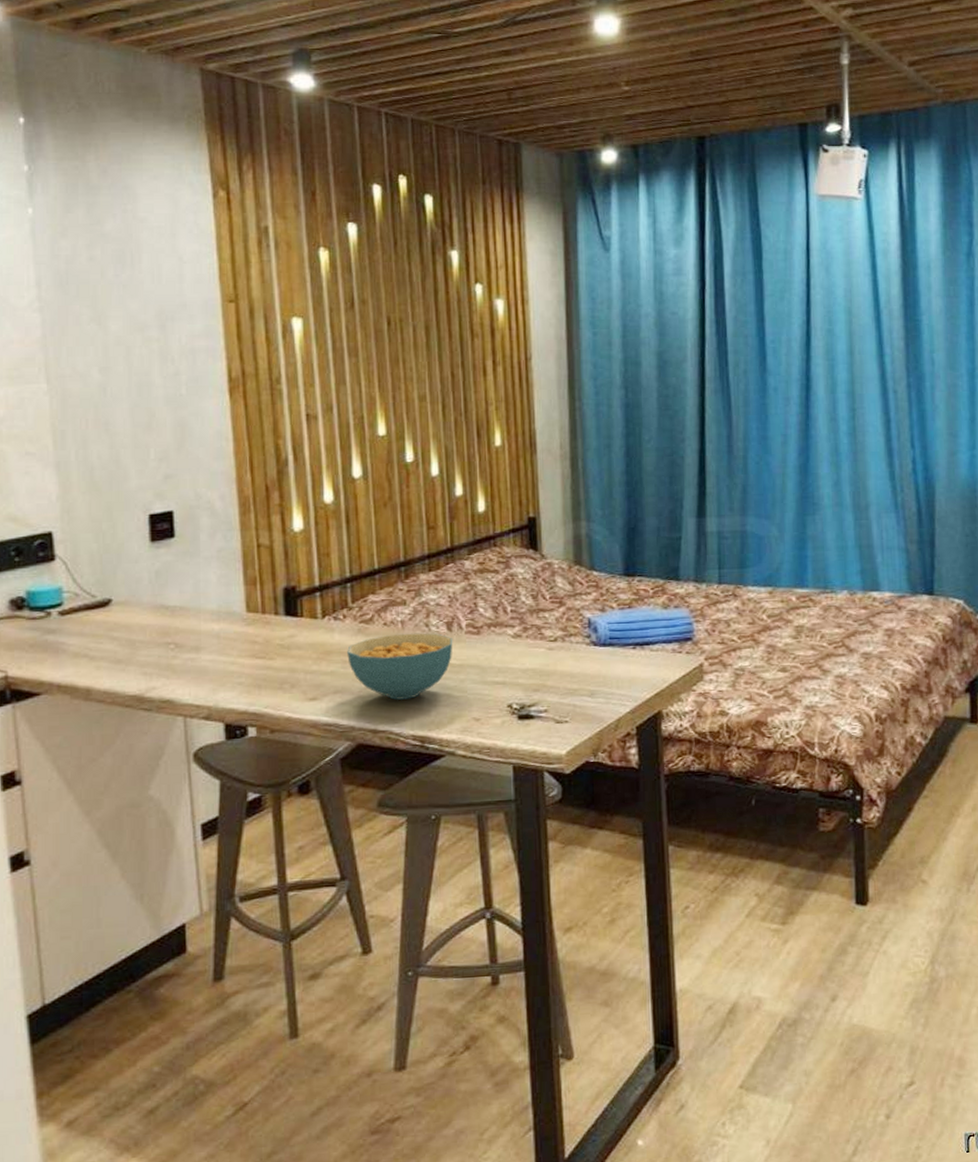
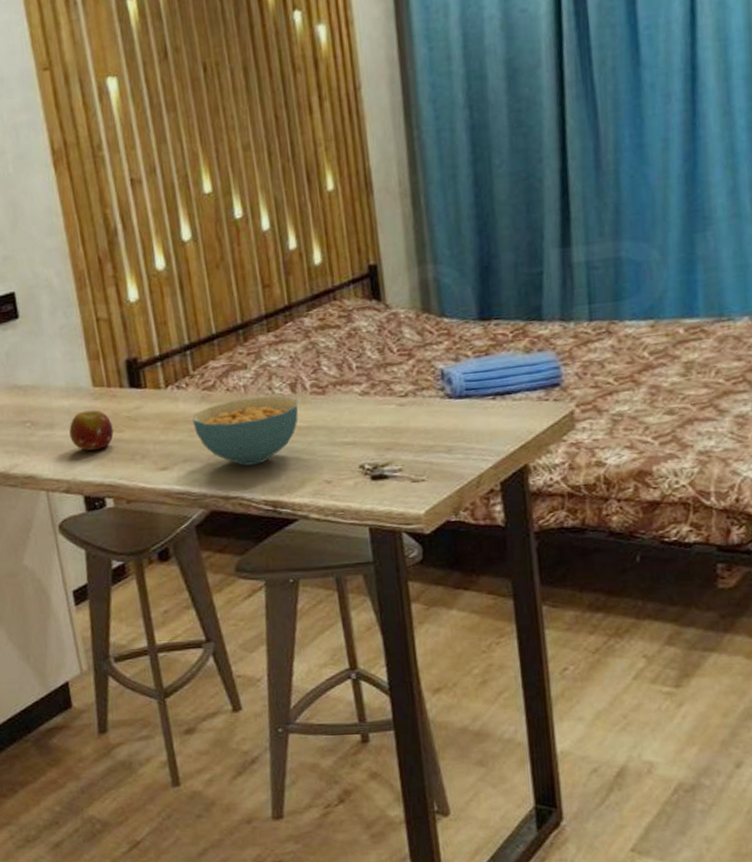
fruit: none [216,635,264,677] -> present [69,410,114,451]

